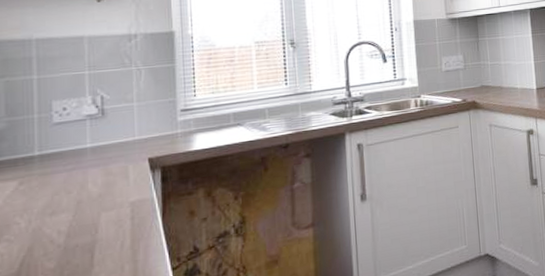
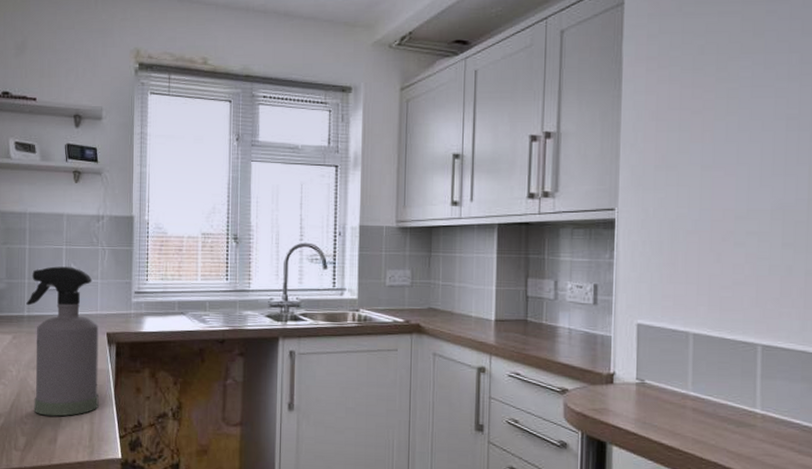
spray bottle: none [37,92,143,267] -> present [26,266,99,417]

